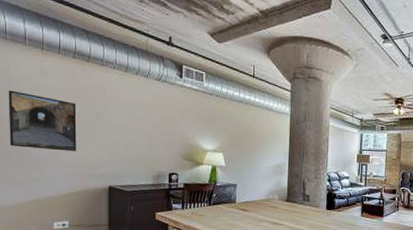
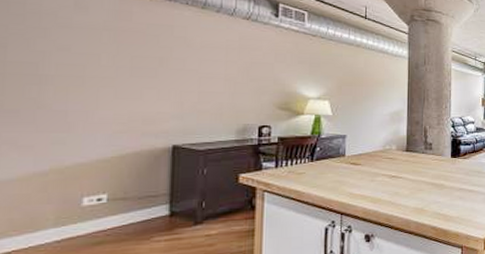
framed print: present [8,90,77,152] -> none [17,27,129,104]

